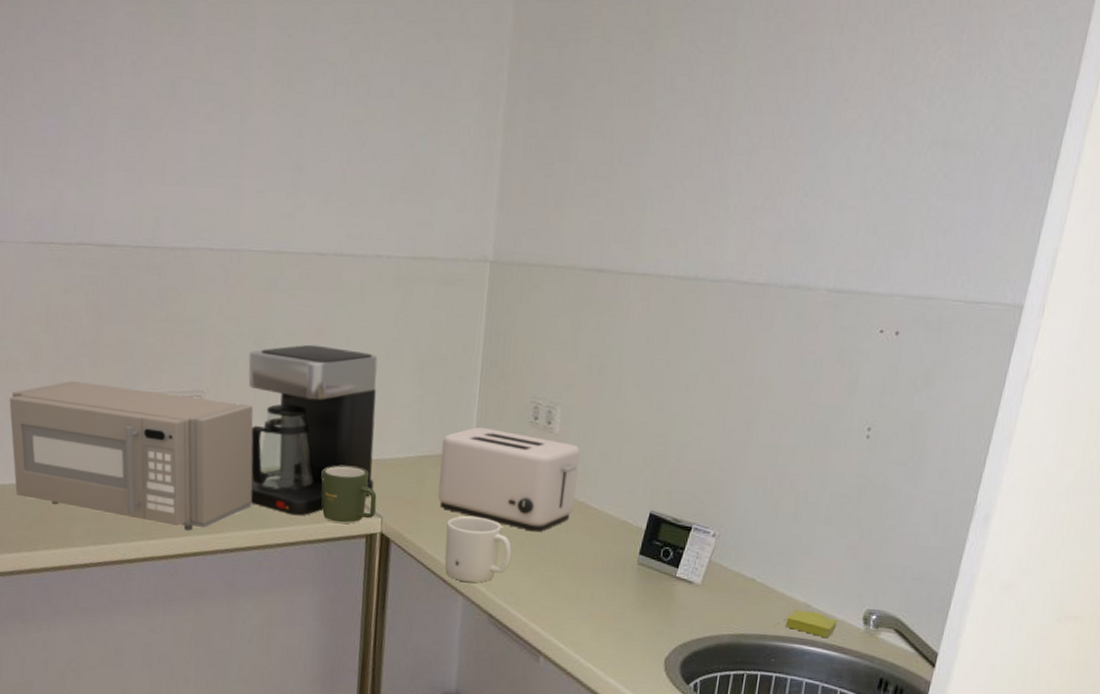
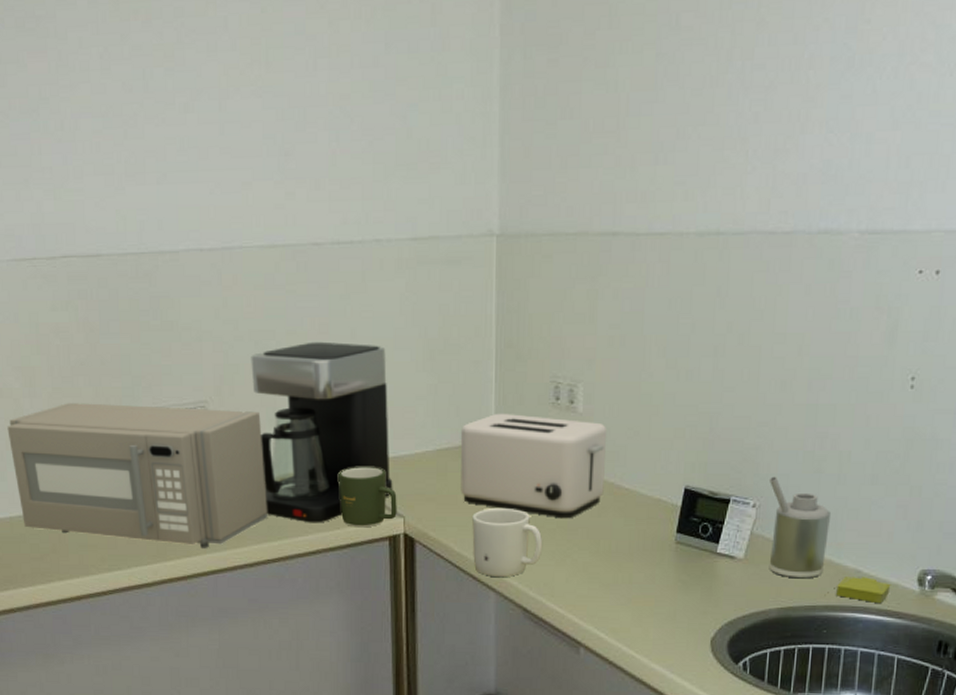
soap dispenser: none [724,509,786,609] -> present [768,476,832,579]

